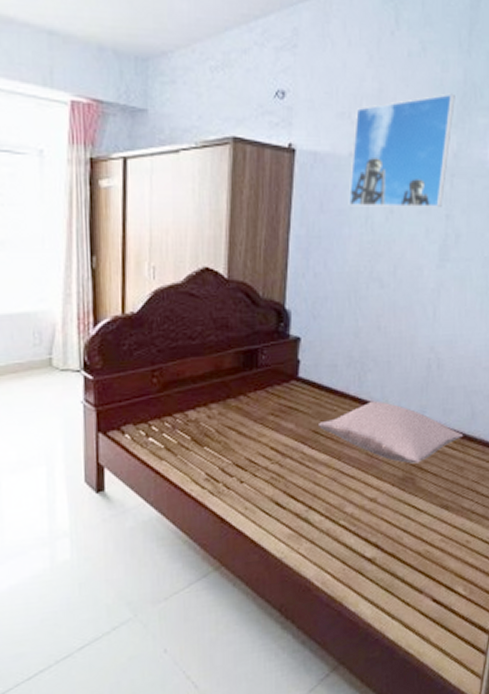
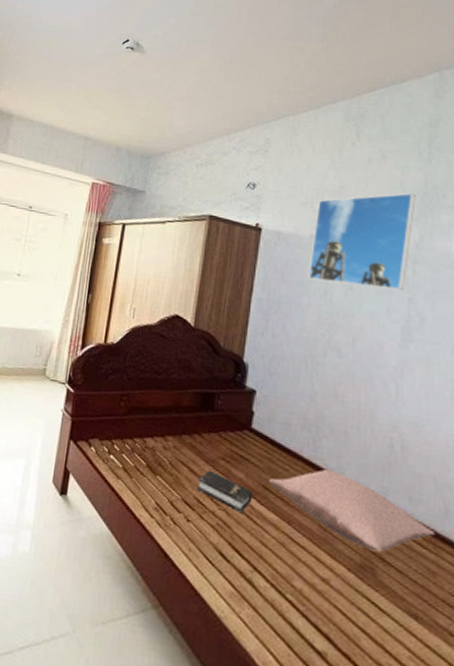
hardback book: none [247,428,303,462] -> present [197,470,253,514]

